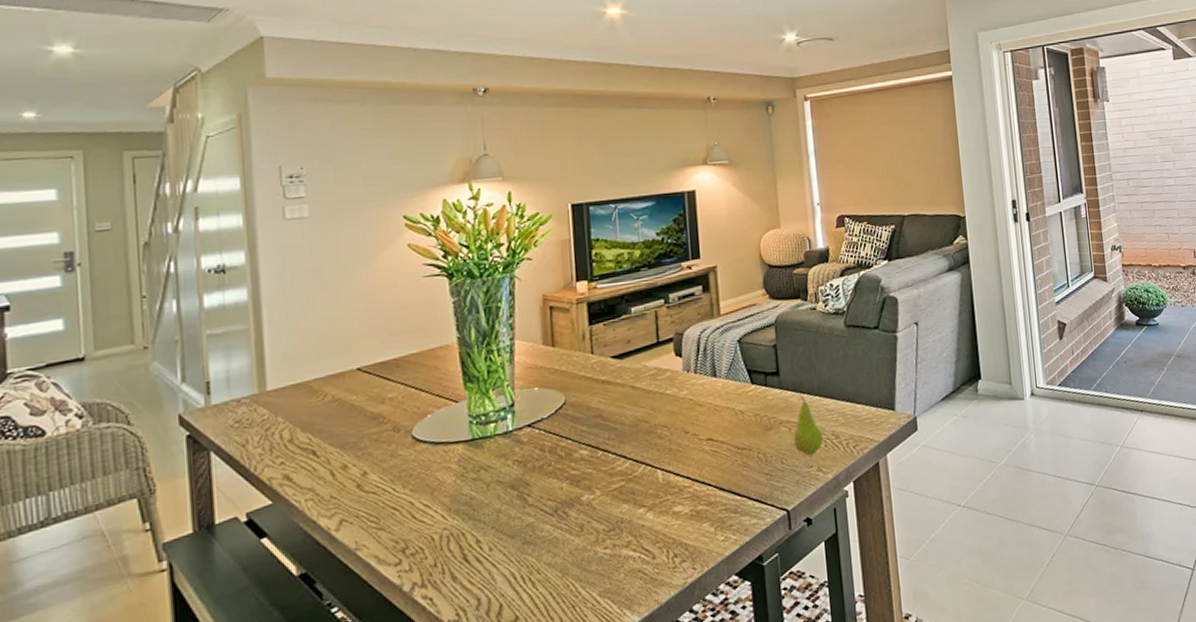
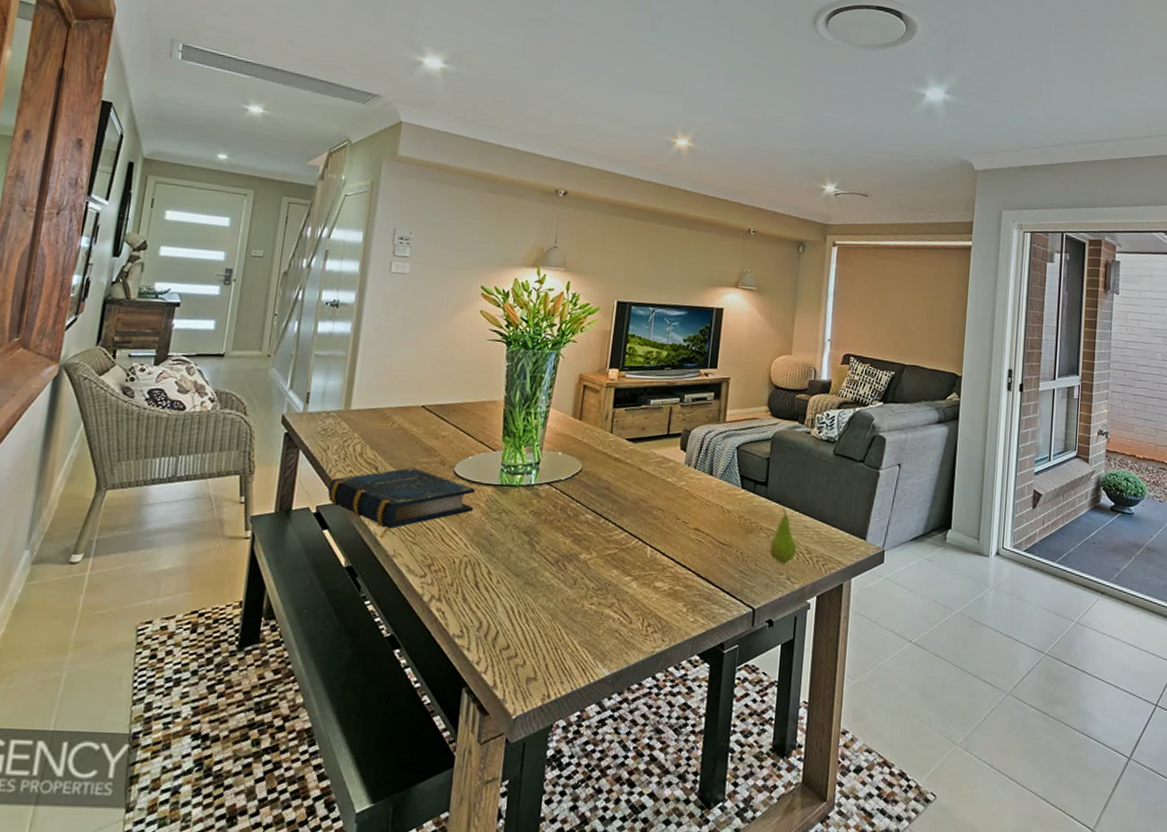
book: none [257,442,444,520] -> present [328,467,475,529]

